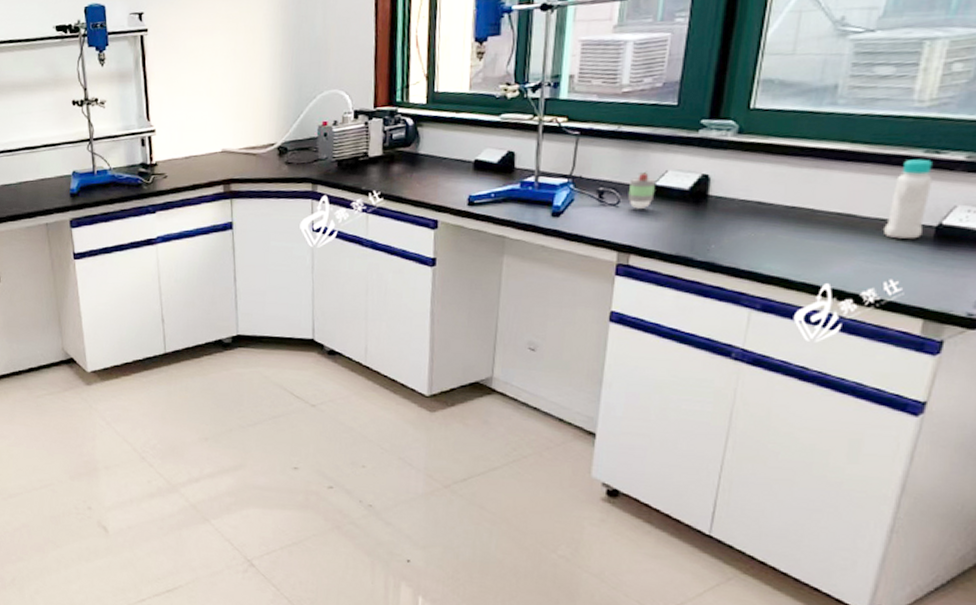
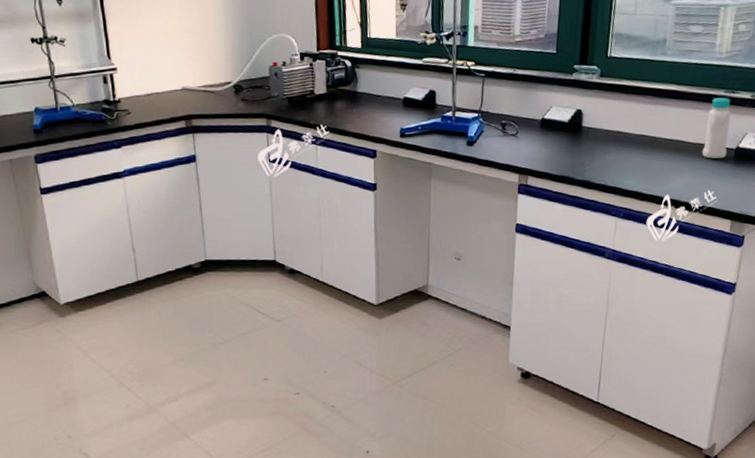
beverage cup: present [628,171,656,209] -> none [524,107,544,138]

